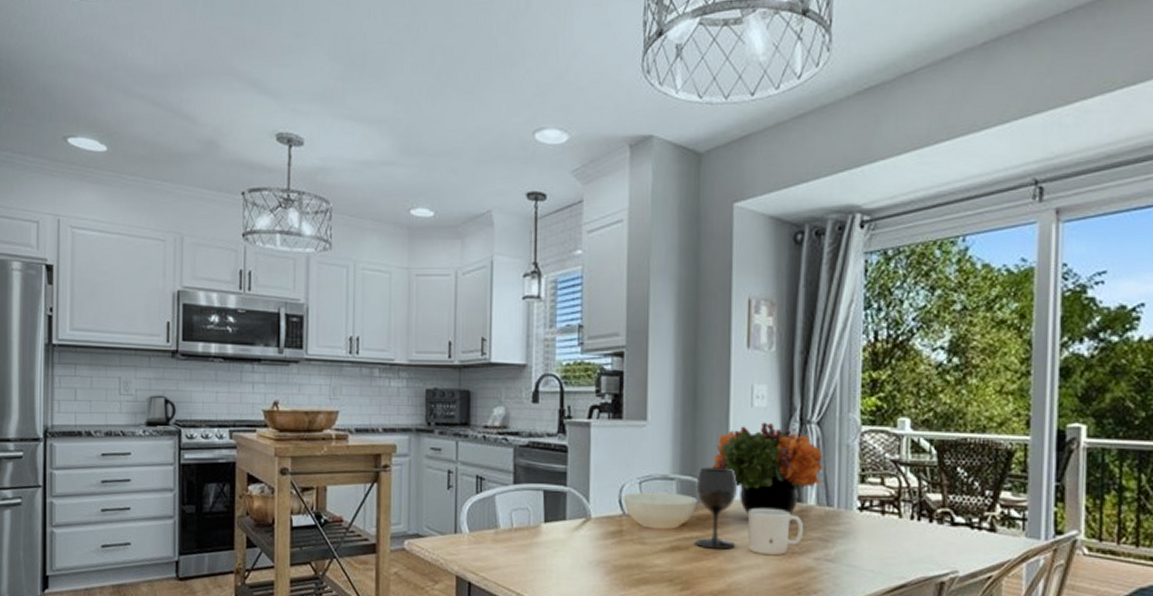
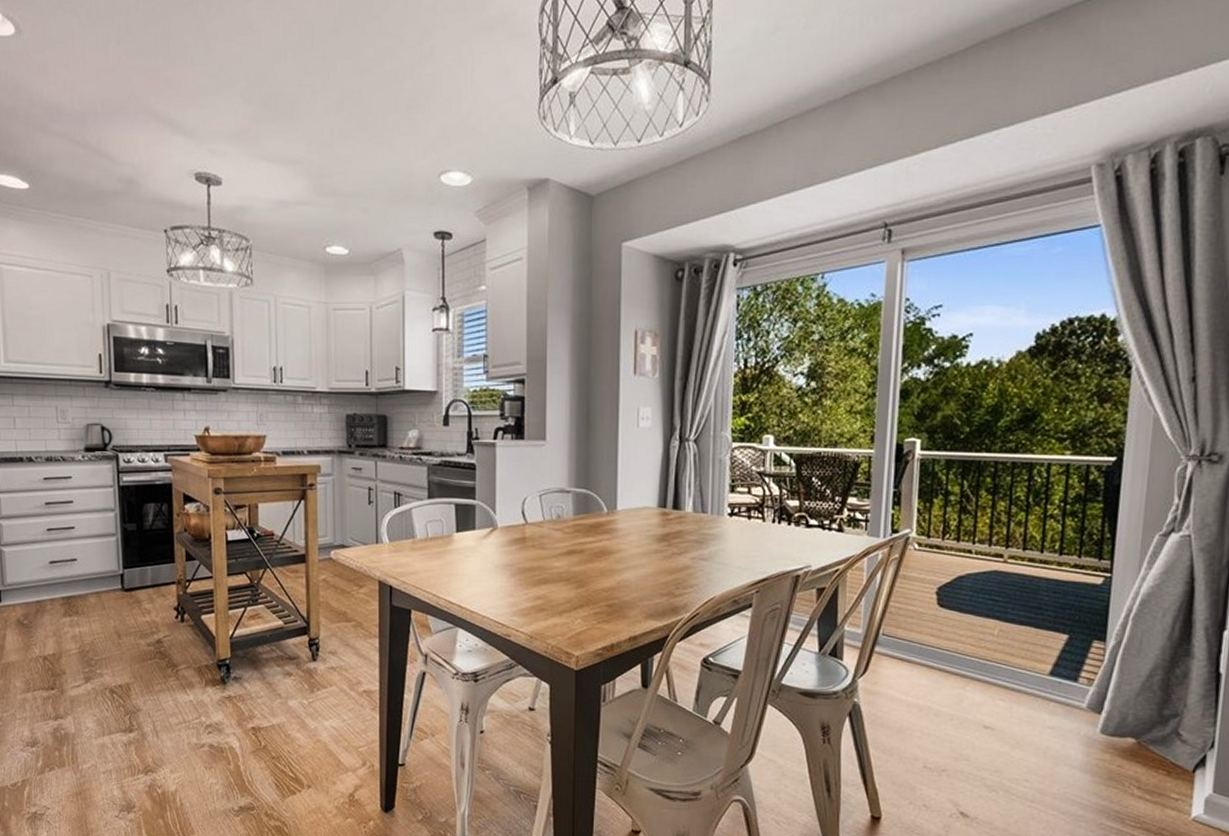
bowl: present [623,491,697,529] -> none [525,503,590,536]
wine glass: present [695,467,737,549] -> none [588,481,625,552]
flower arrangement: present [713,422,823,515] -> none [604,440,699,521]
mug: present [747,507,804,556] -> none [633,515,682,557]

